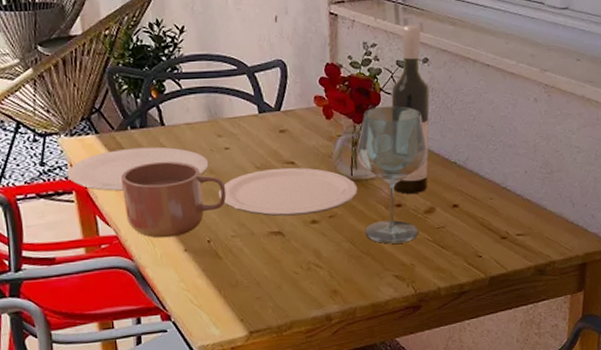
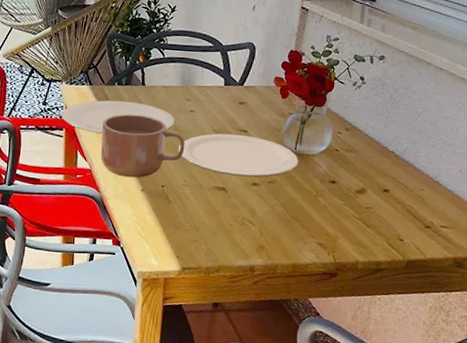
wine glass: present [357,106,428,244] -> none [298,93,370,216]
bottle: present [391,25,430,194] -> none [331,25,383,174]

